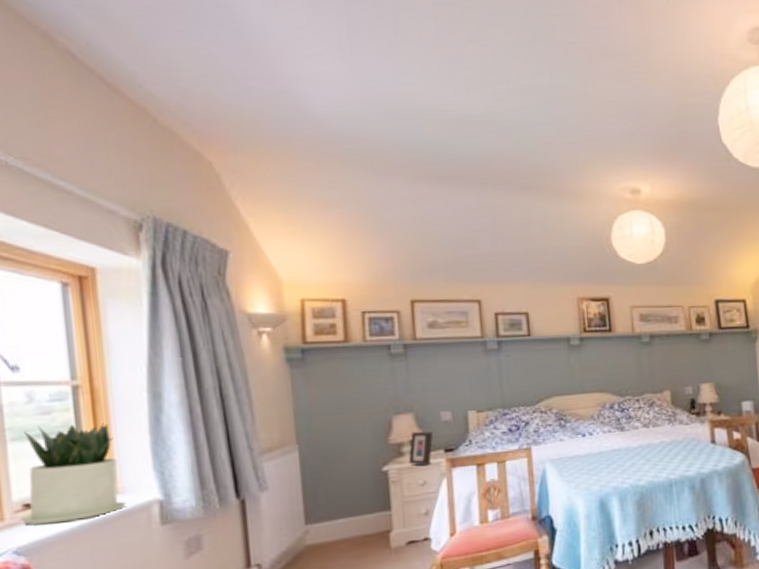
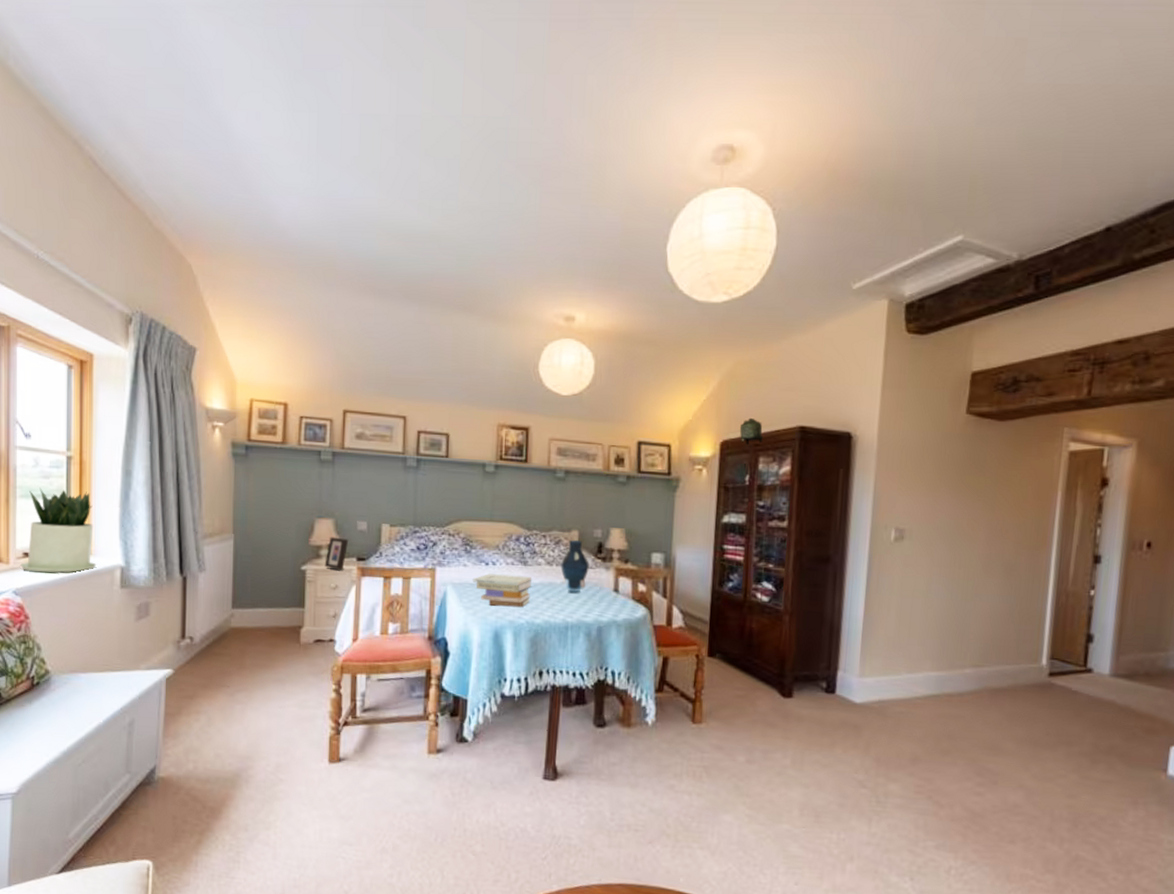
books: none [570,441,632,476] -> present [472,573,533,608]
vase: none [657,400,685,452] -> present [560,540,590,594]

